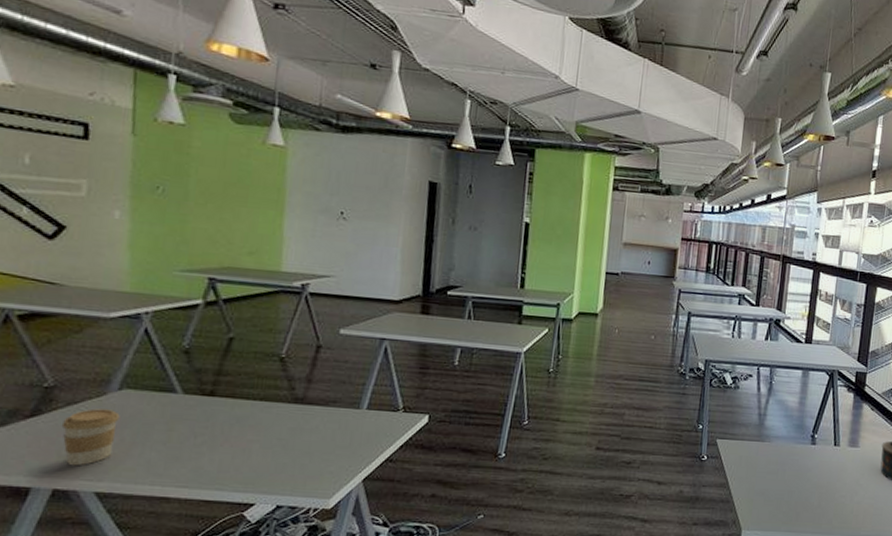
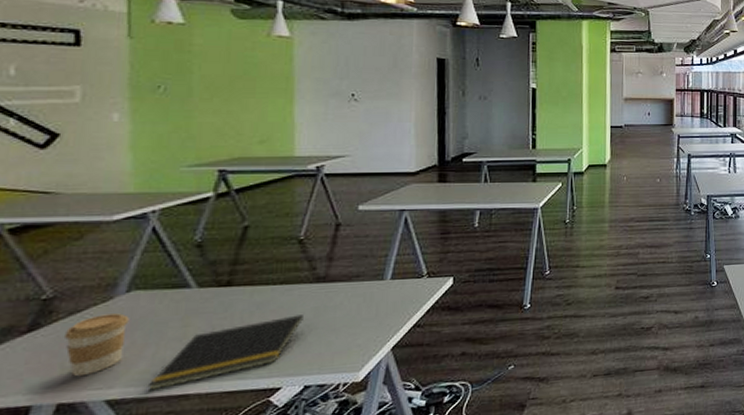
notepad: none [133,433,280,489] -> present [147,315,303,391]

